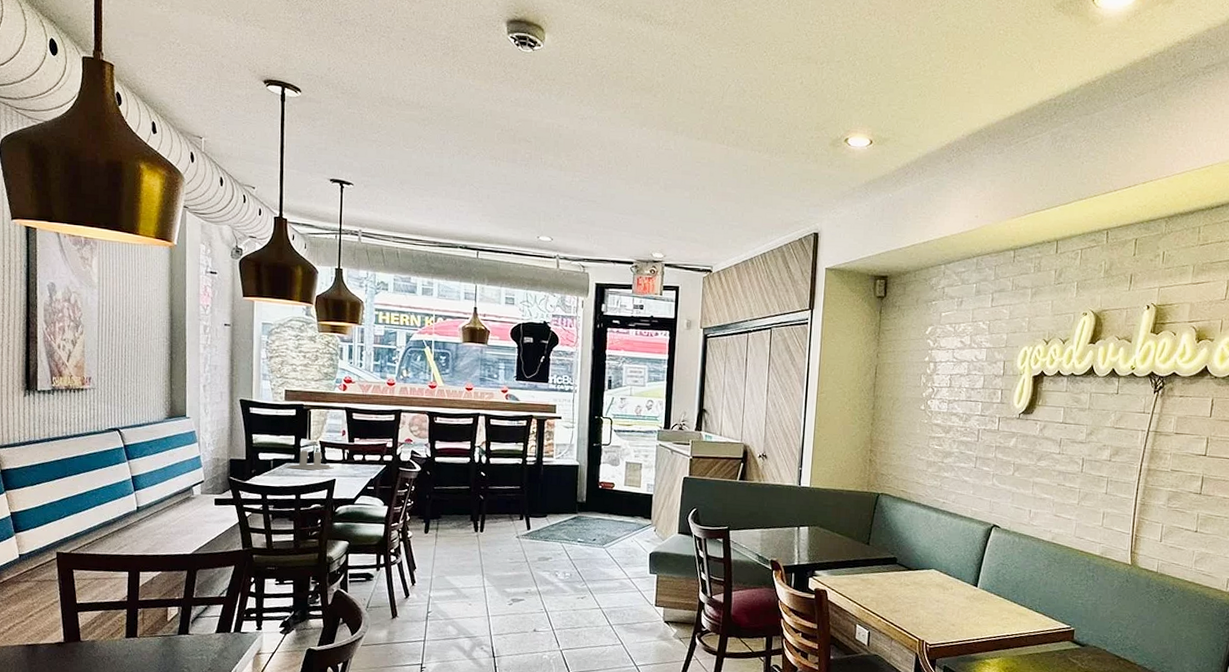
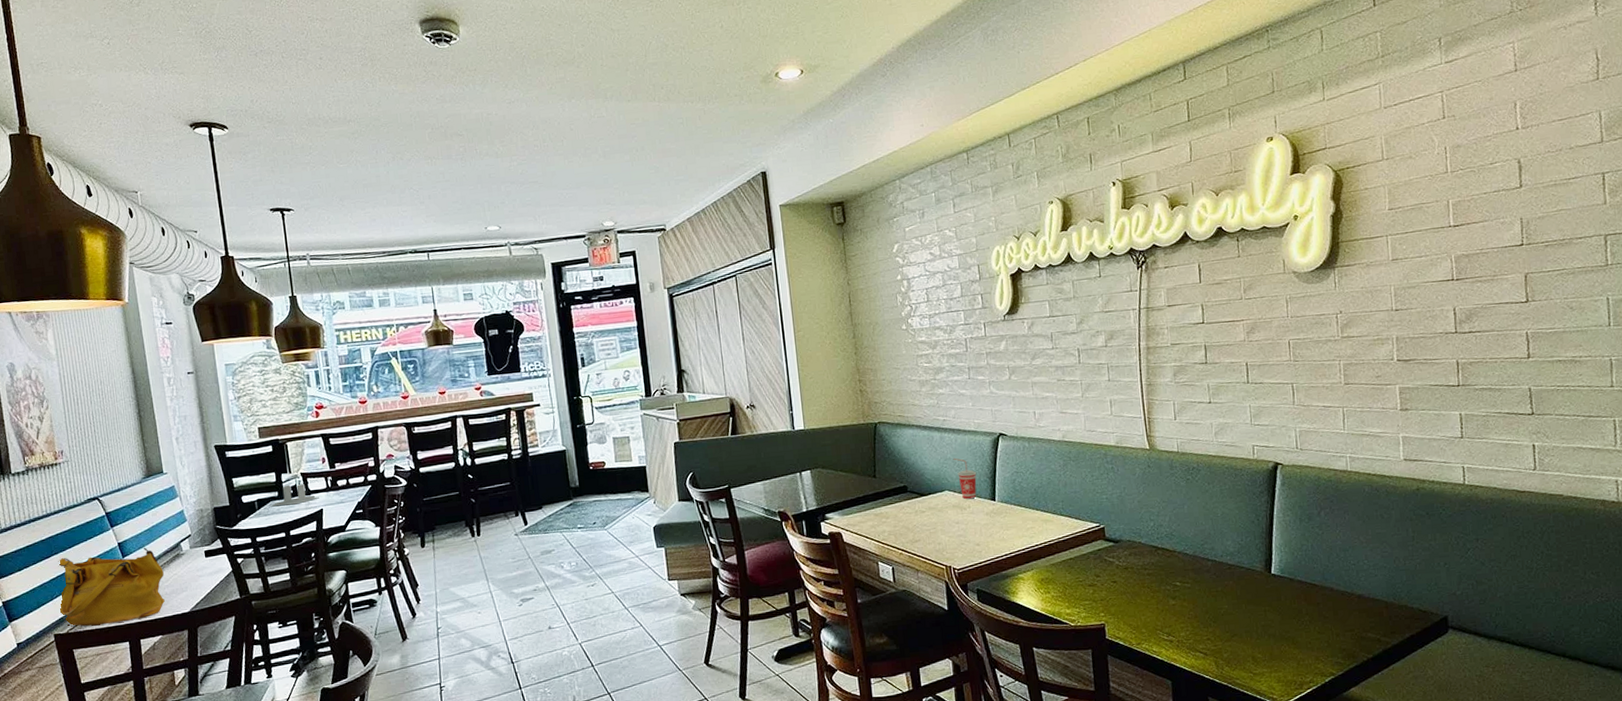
handbag: none [66,481,172,553] -> present [58,547,165,627]
beverage cup: none [945,540,965,582] -> present [952,458,977,500]

